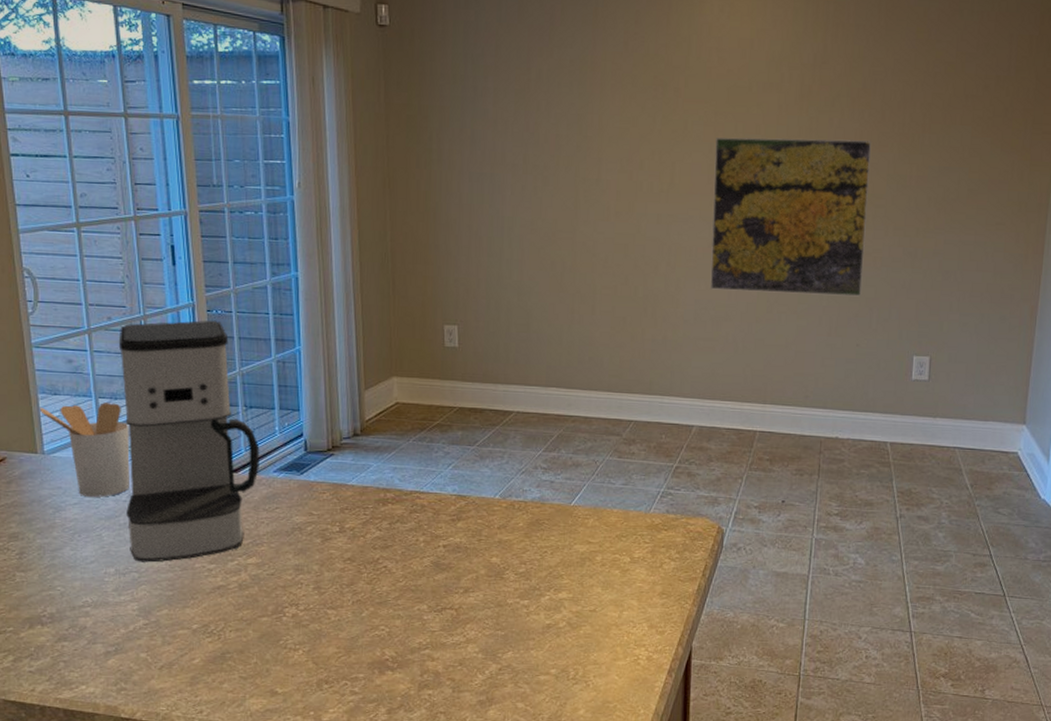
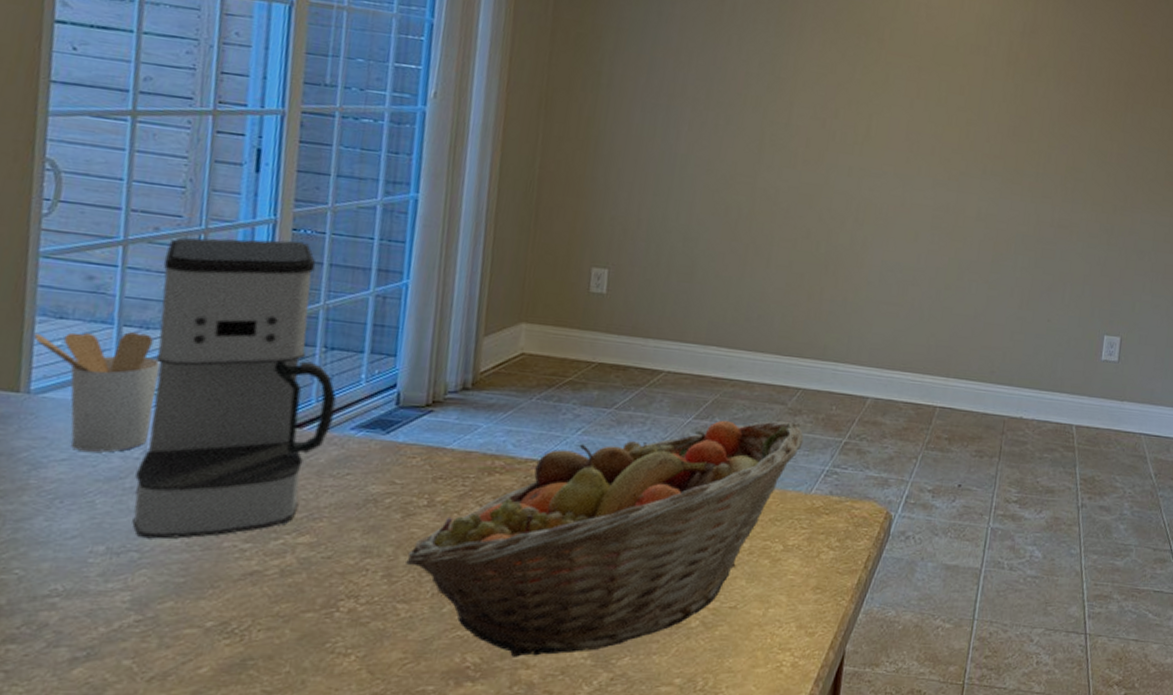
fruit basket: none [329,449,639,652] -> present [406,420,804,657]
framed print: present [710,137,871,297] -> none [898,94,1075,271]

